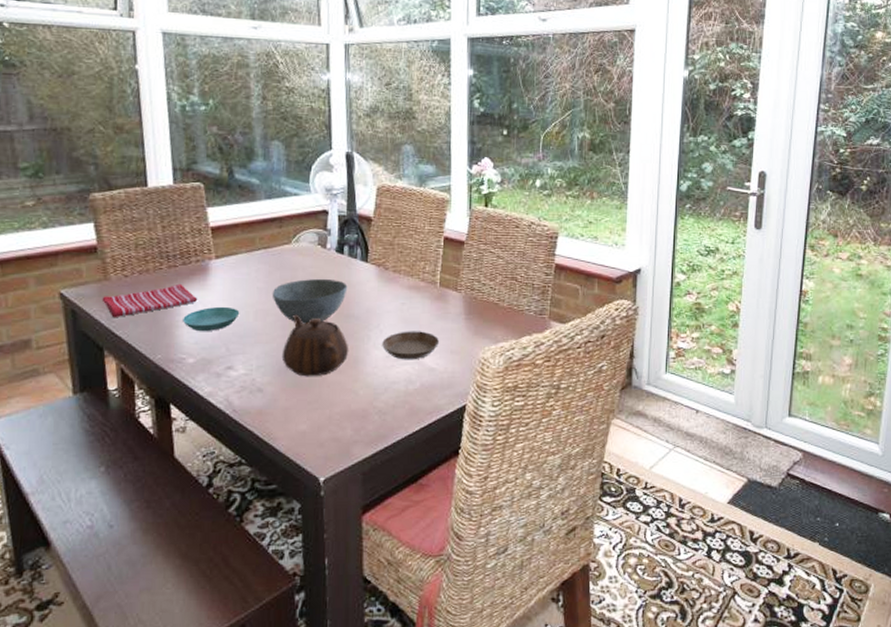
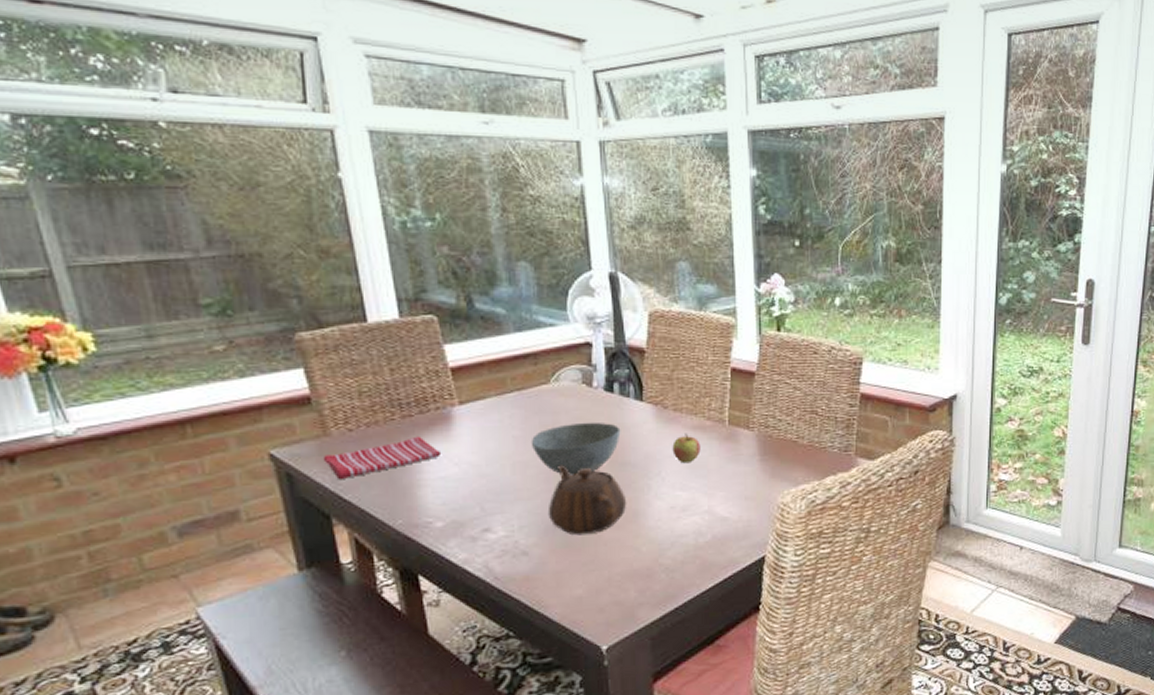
saucer: present [183,306,240,332] -> none [425,460,494,491]
saucer: present [382,331,440,360] -> none [665,476,732,510]
apple: none [390,292,415,319] -> present [672,433,701,464]

